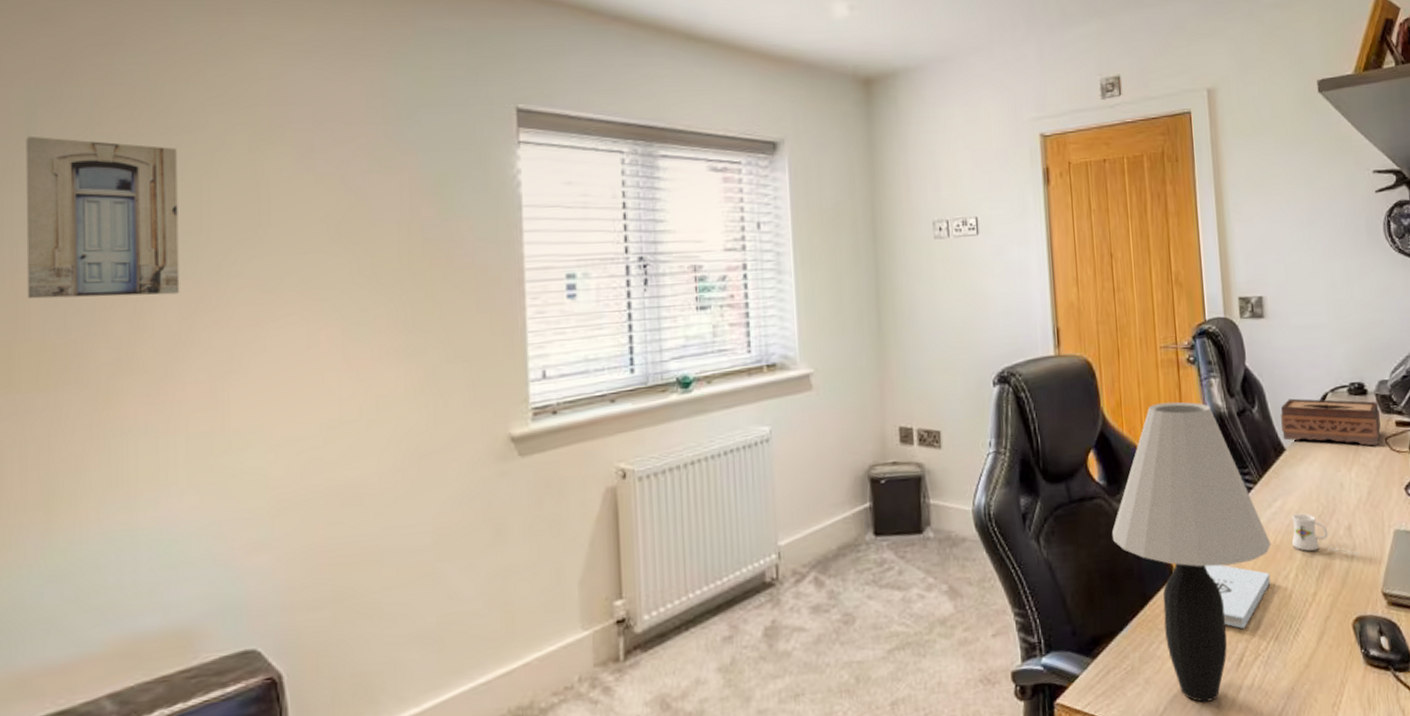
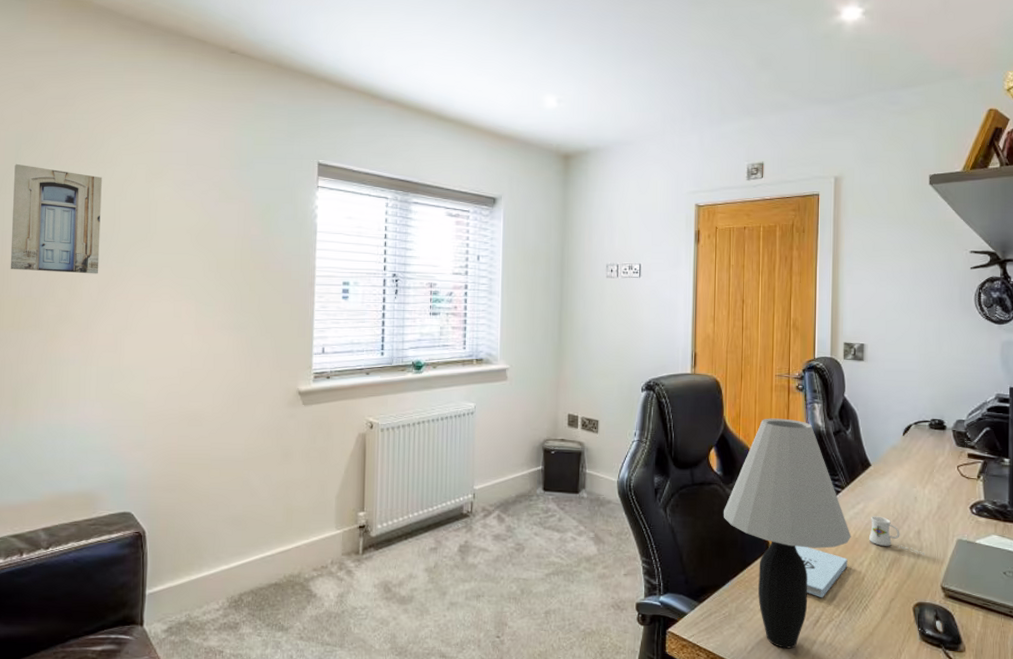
tissue box: present [1280,398,1381,446] -> none [870,426,955,471]

